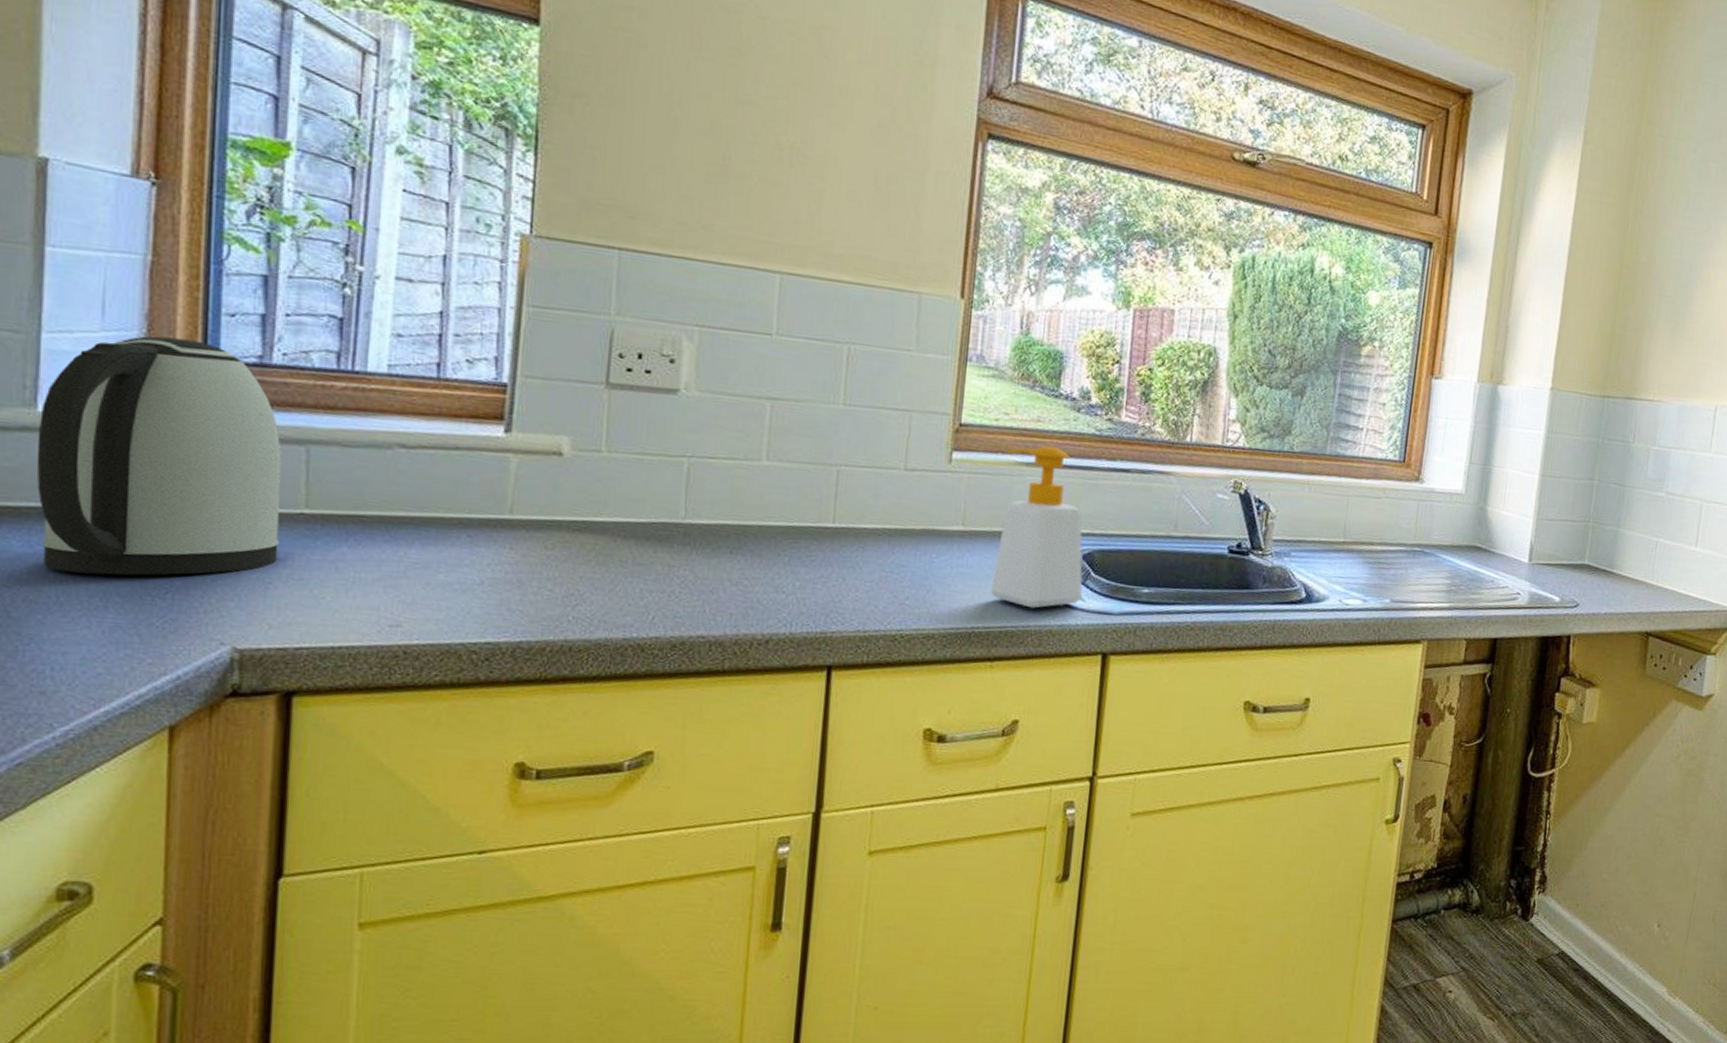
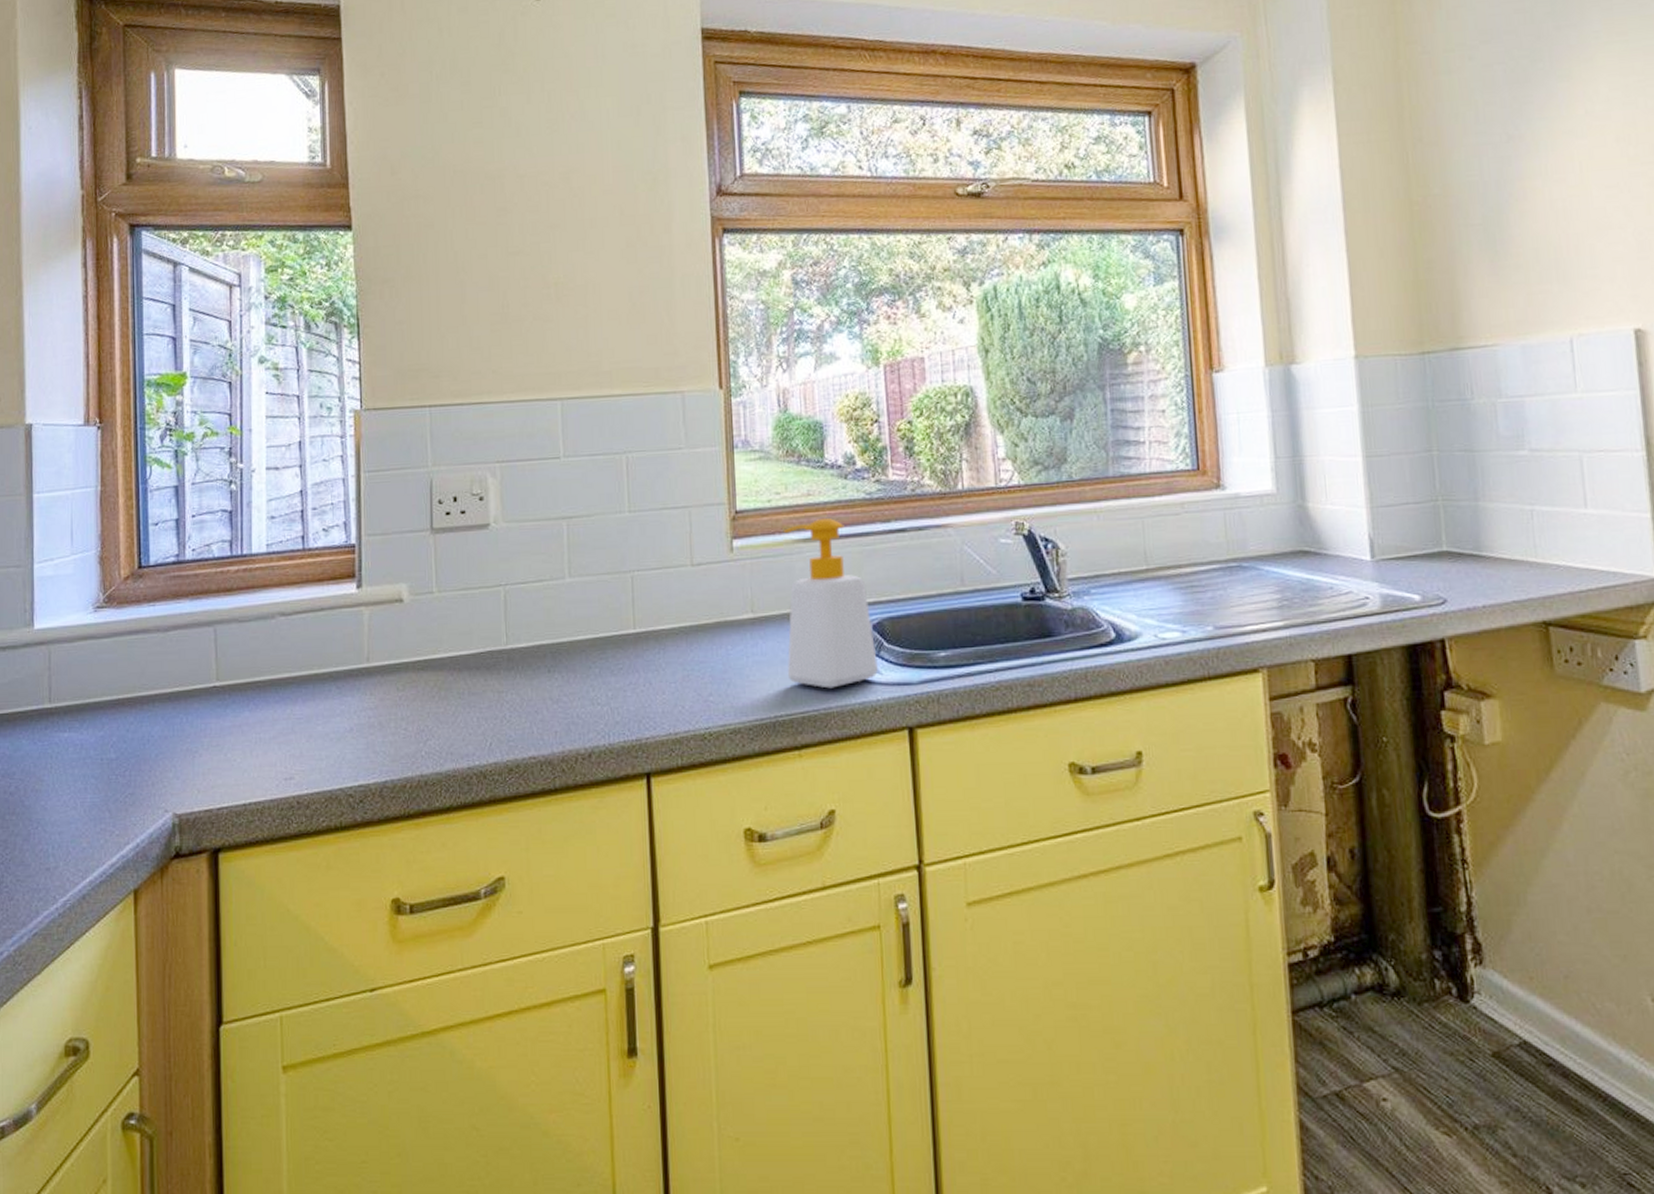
kettle: present [36,336,282,576] -> none [35,550,201,762]

